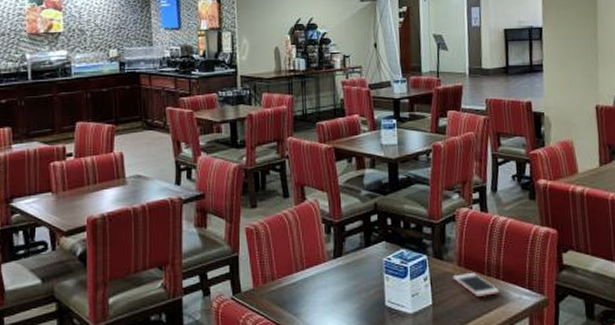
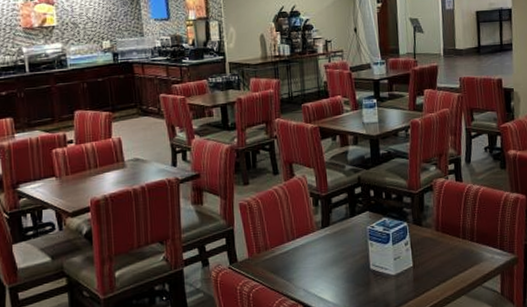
cell phone: present [453,273,499,297] -> none [431,237,474,258]

